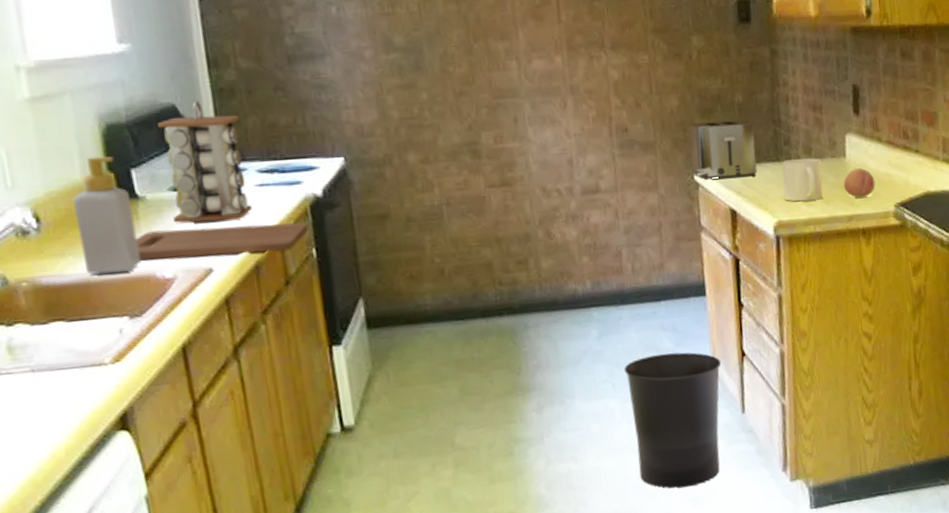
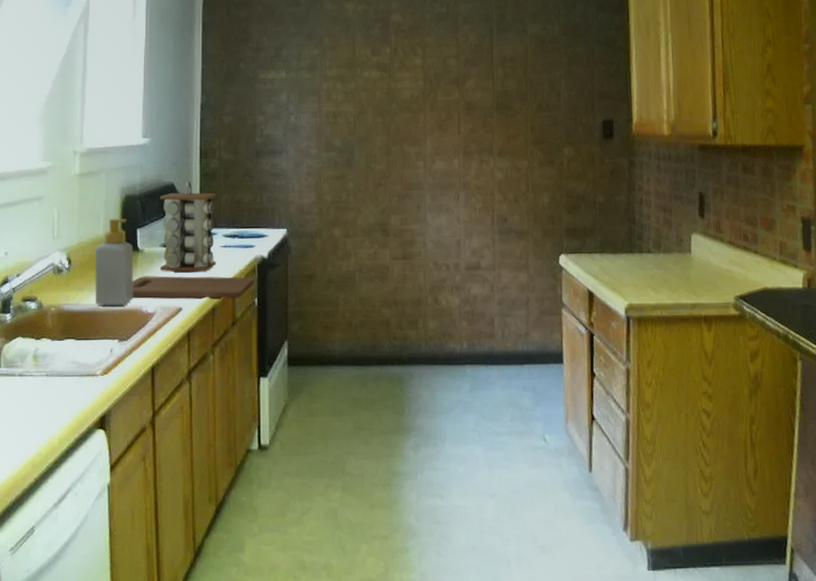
waste bin: present [623,352,722,488] -> none [489,411,573,534]
toaster: present [689,120,757,181] -> none [557,216,613,265]
mug: present [782,158,823,202] -> none [634,251,670,289]
fruit: present [843,167,875,198] -> none [688,262,717,289]

